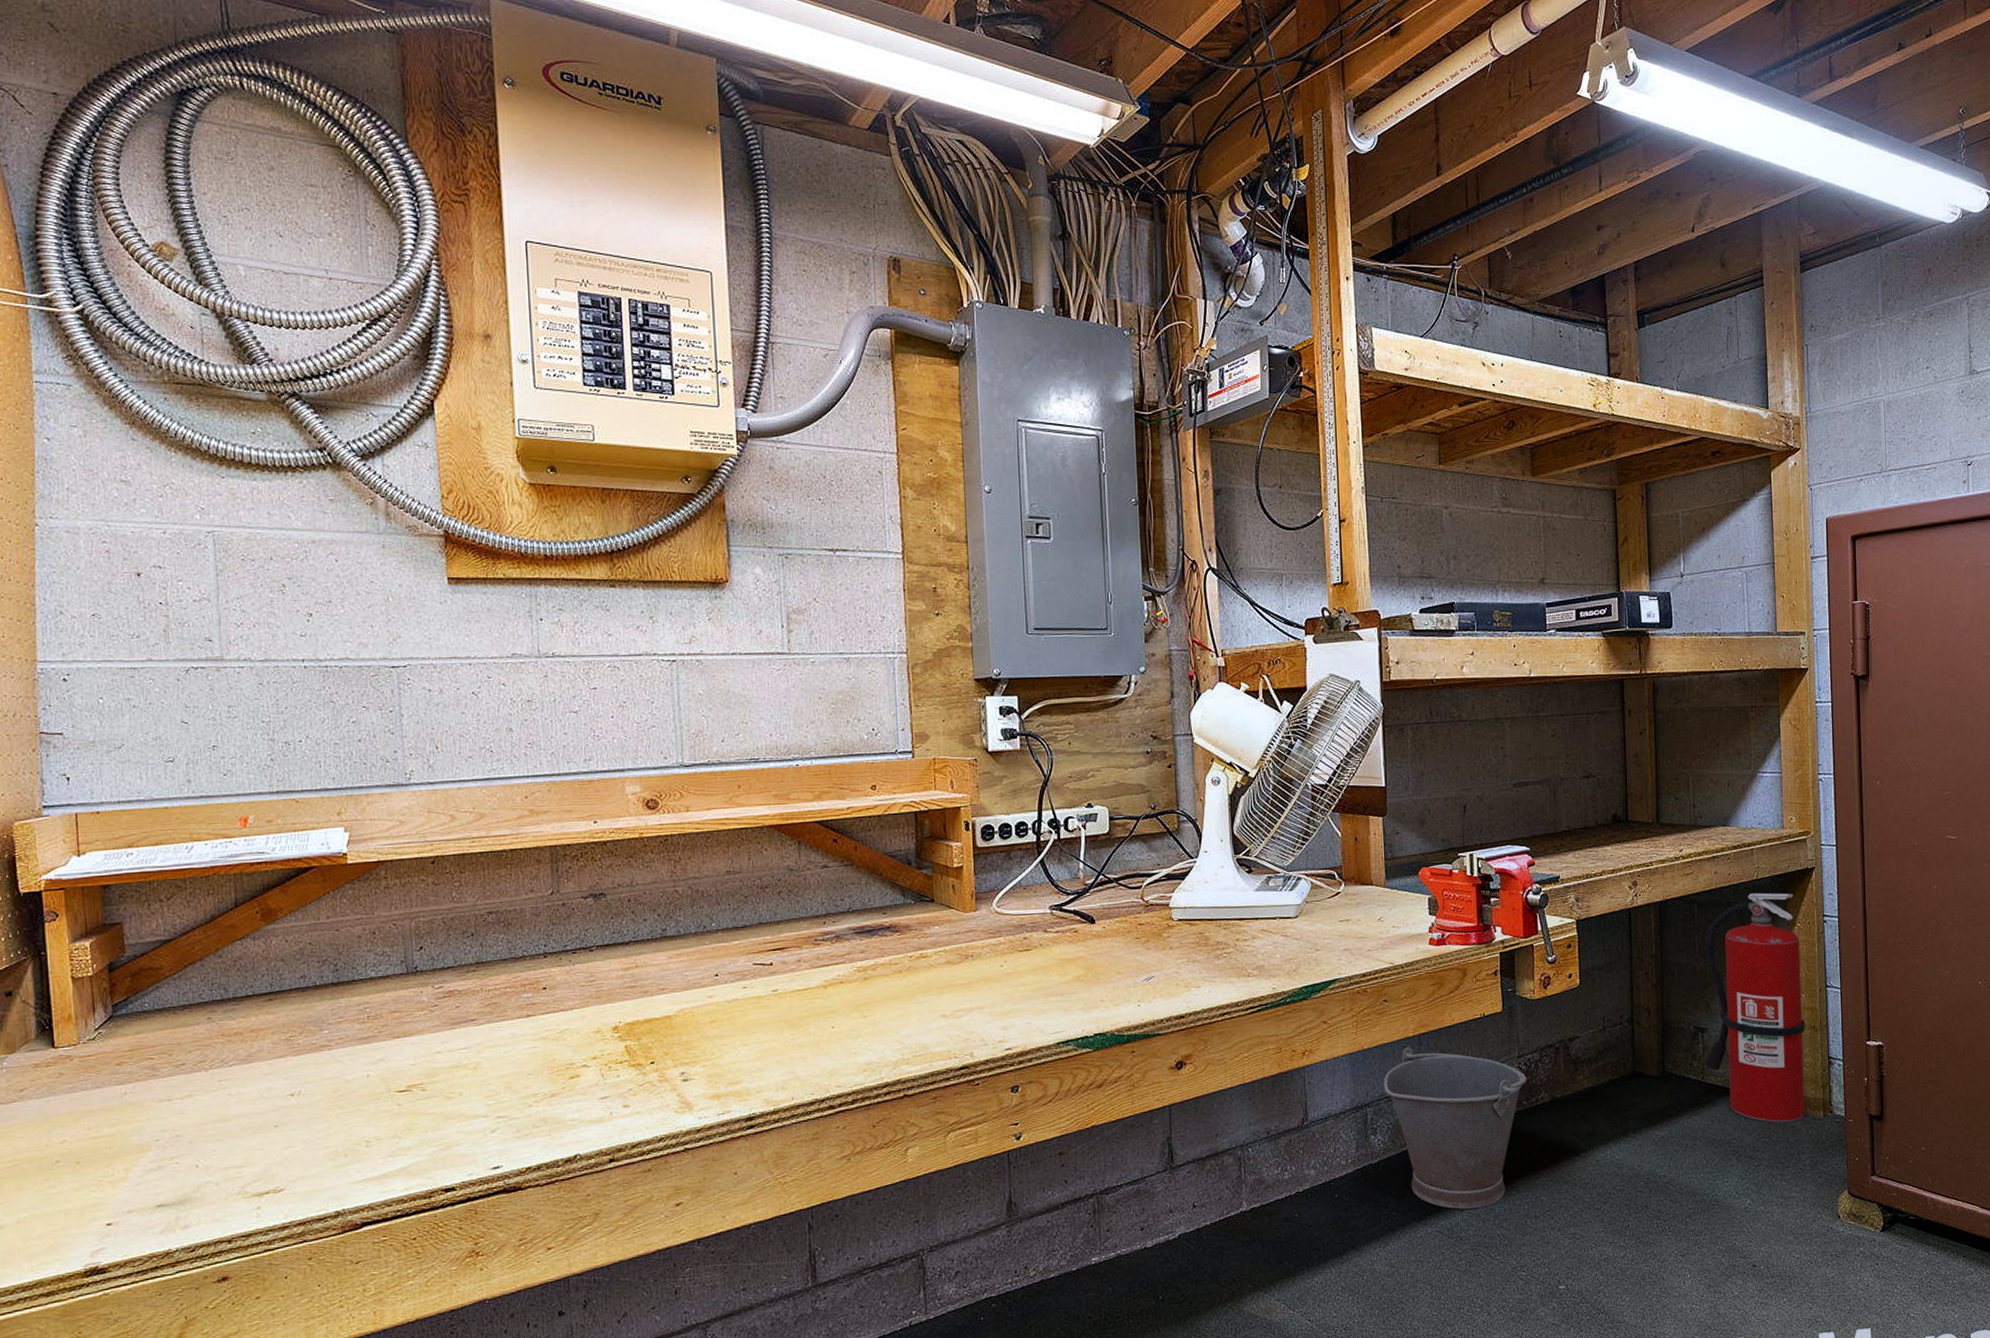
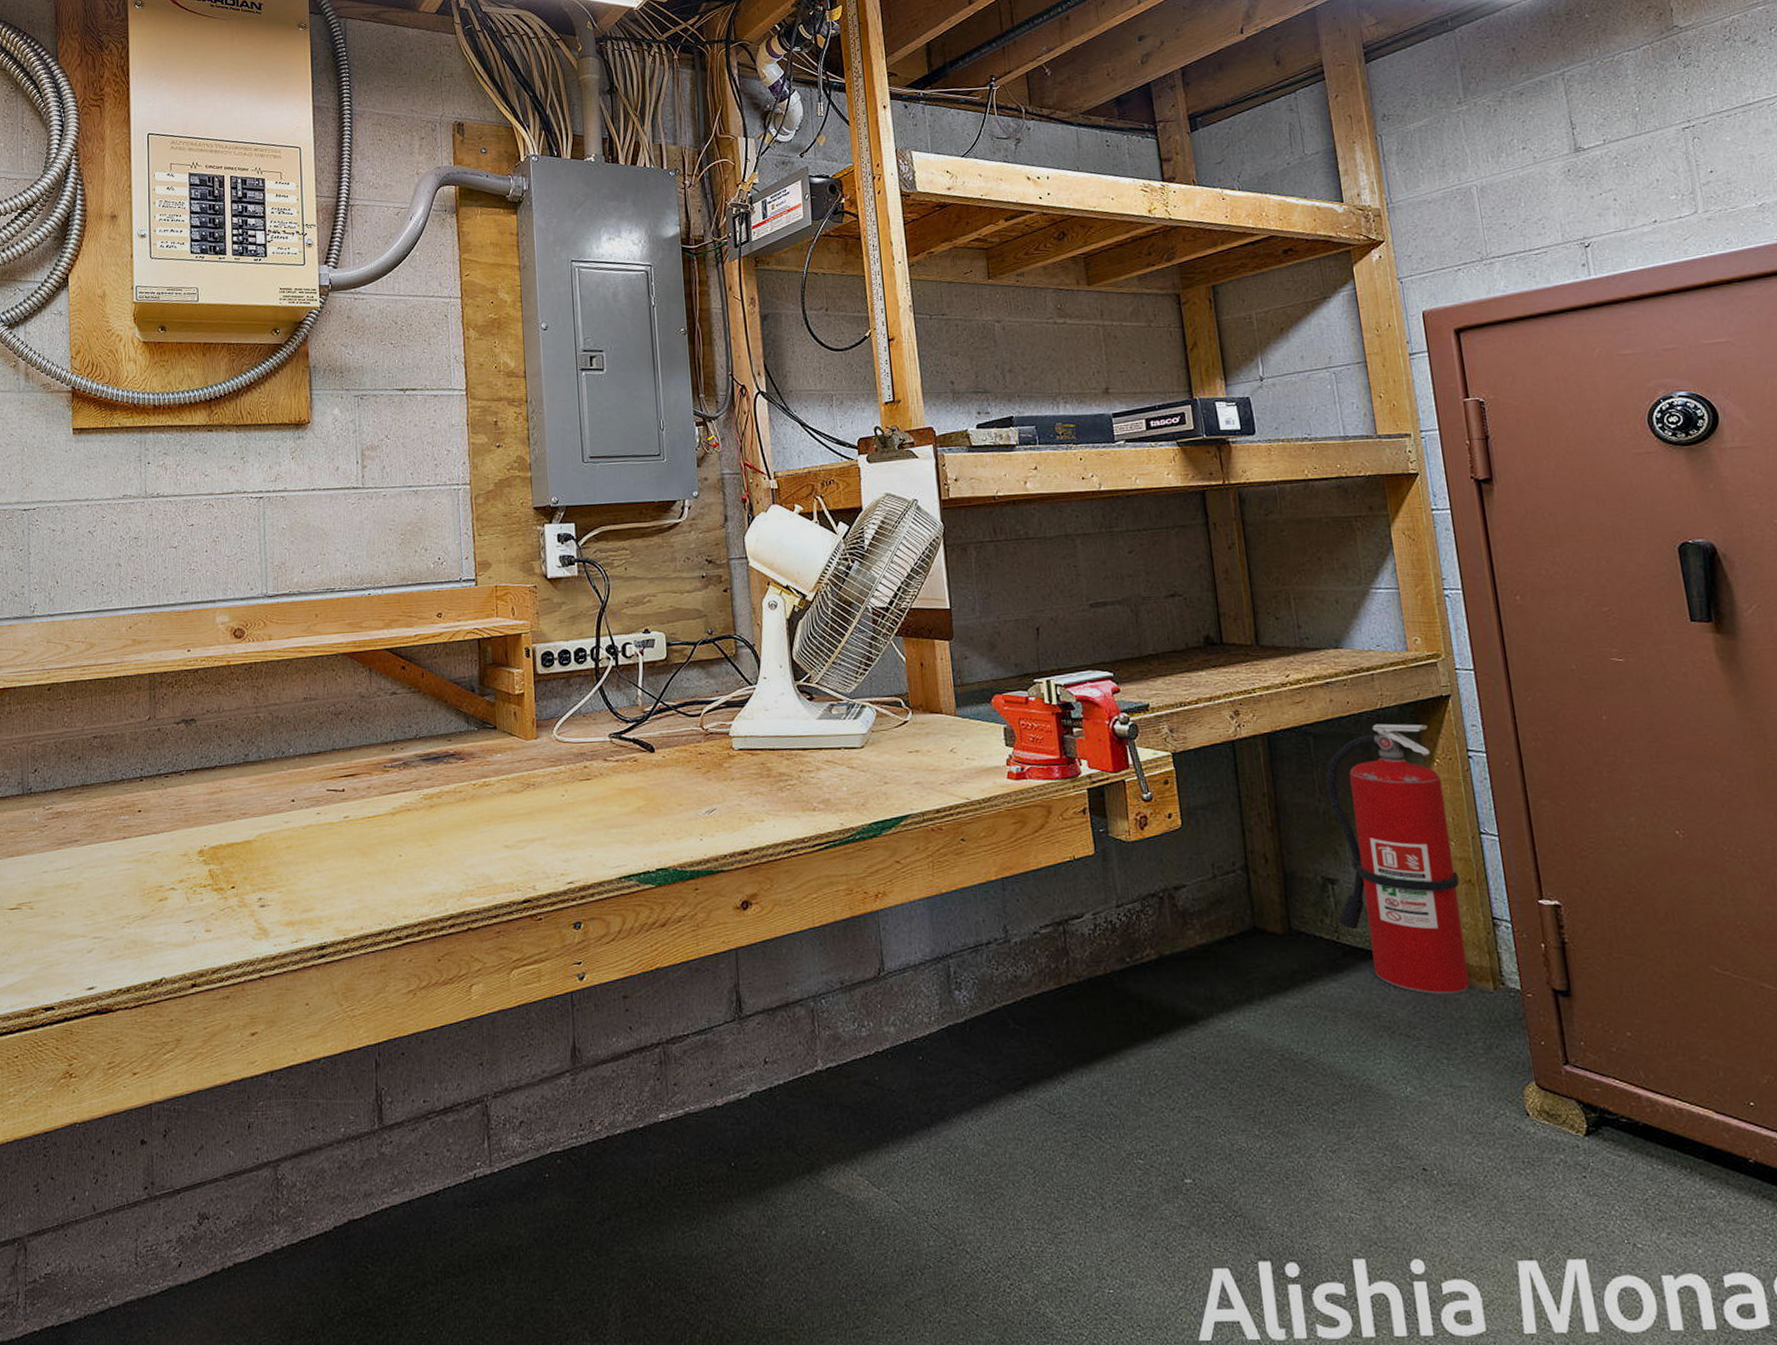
bucket: present [1384,1047,1527,1209] -> none [966,892,1129,1081]

